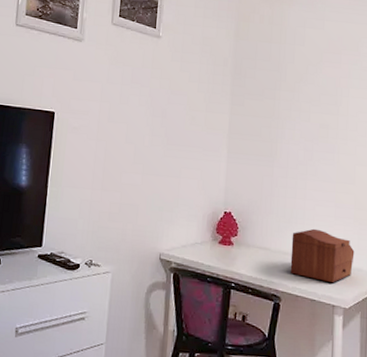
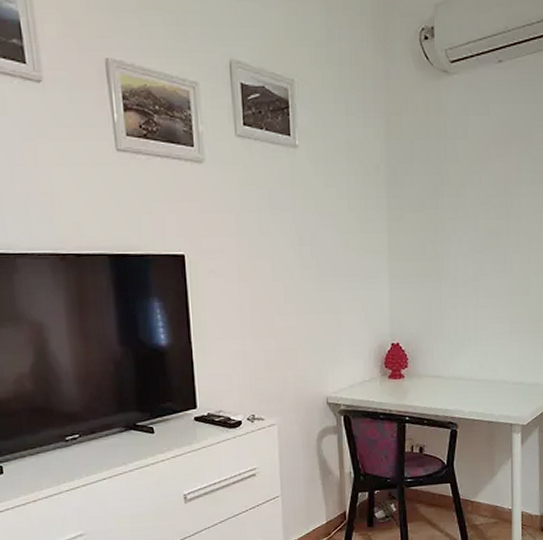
sewing box: present [290,228,355,283] -> none [465,348,531,402]

